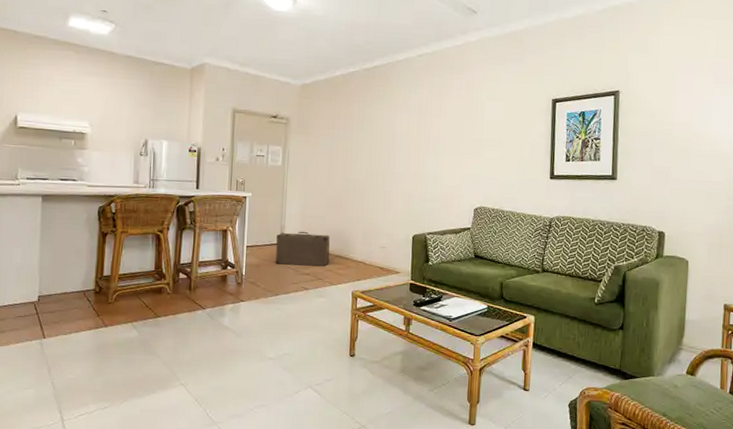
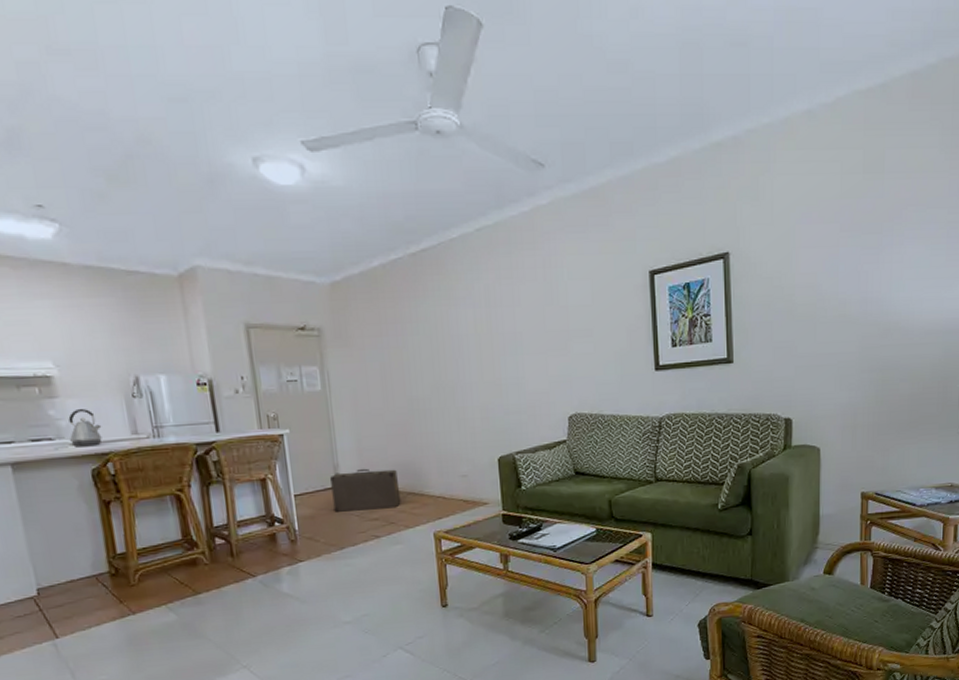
kettle: none [88,160,113,189] -> present [68,409,103,447]

